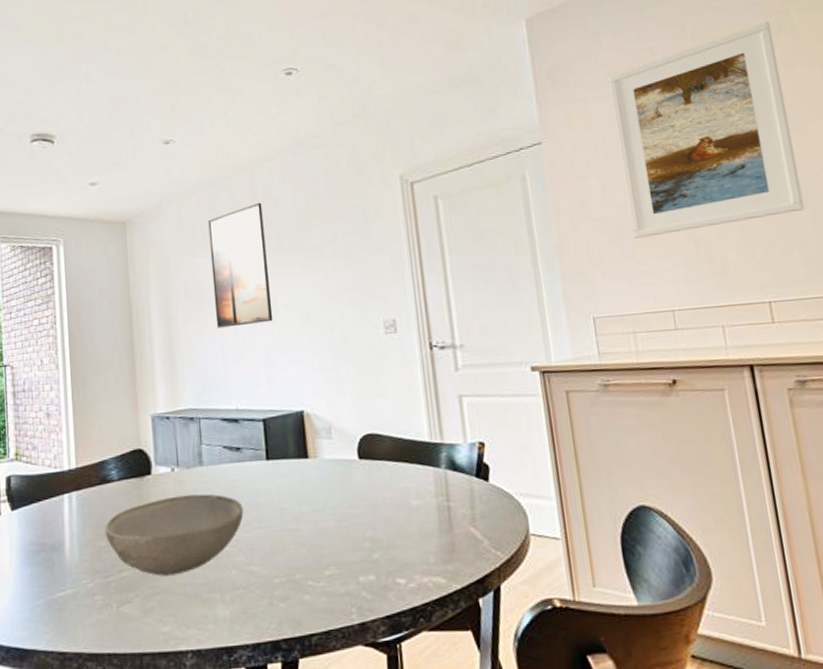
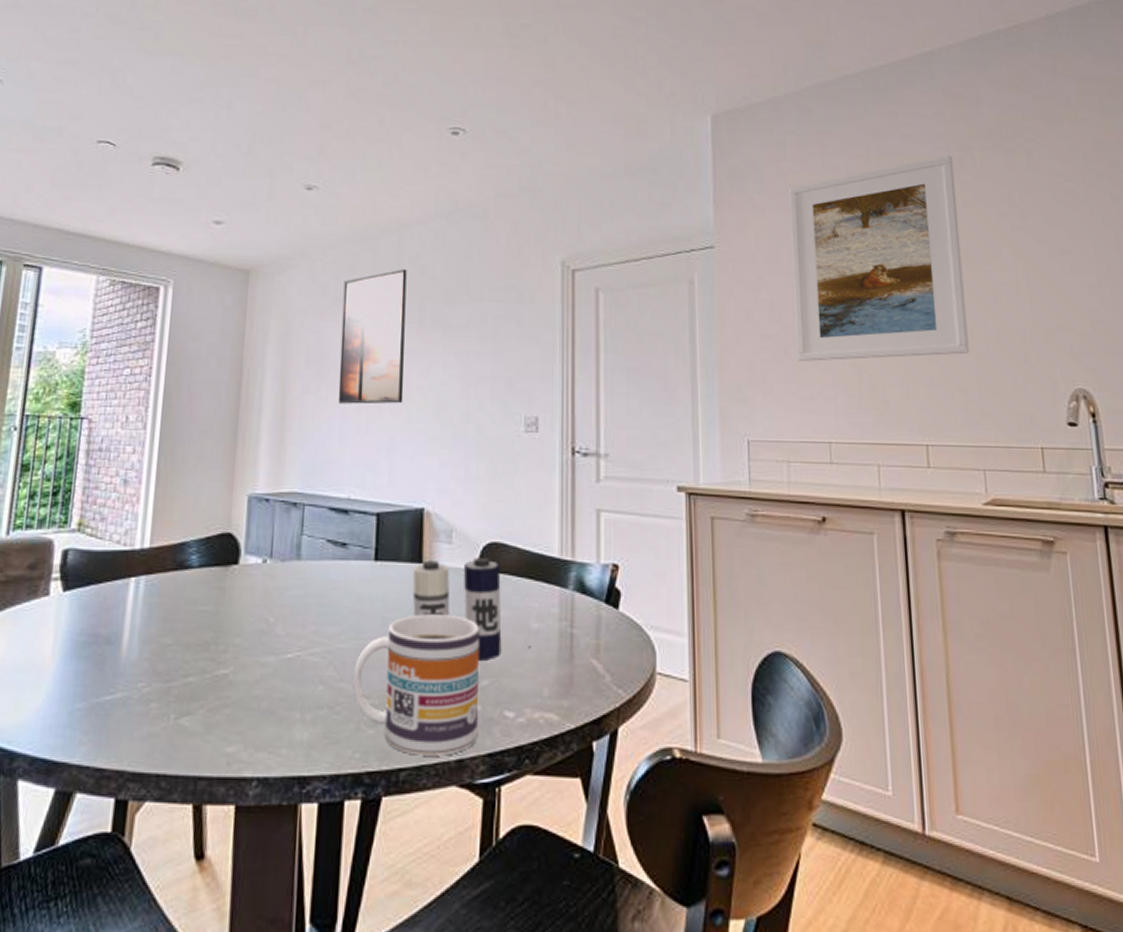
bowl: present [104,494,244,576] -> none [173,592,341,686]
mug: none [260,500,376,622] -> present [352,614,479,756]
candle: none [300,448,414,539] -> present [412,558,531,662]

